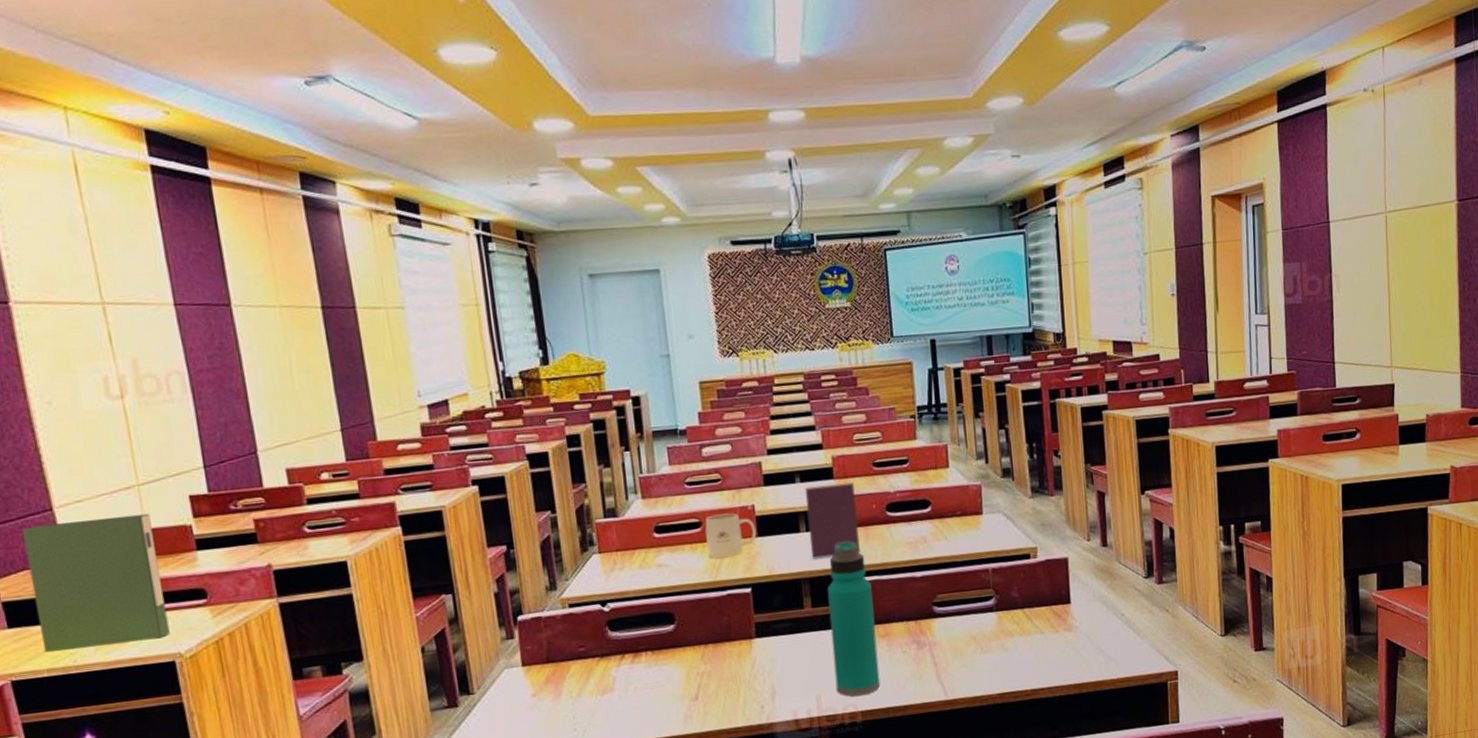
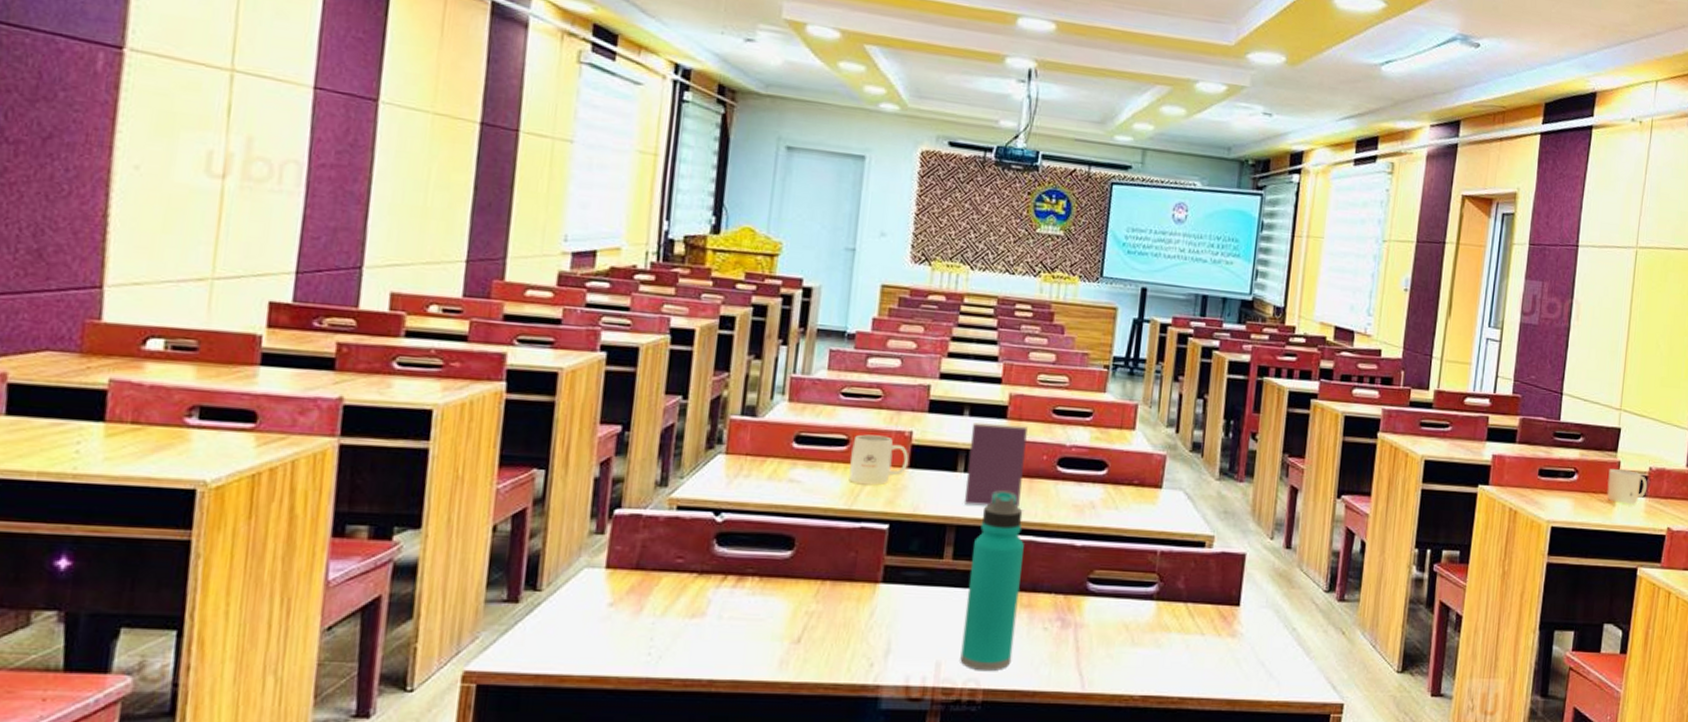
binder: present [22,513,170,652] -> none [42,302,216,460]
mug: none [1388,420,1427,453] -> present [1606,469,1648,505]

